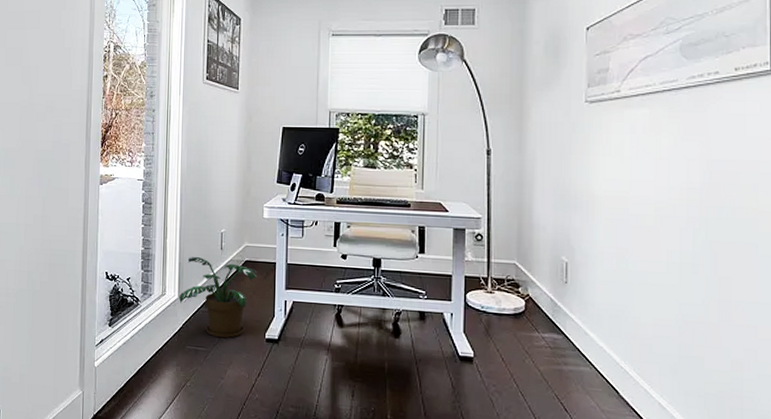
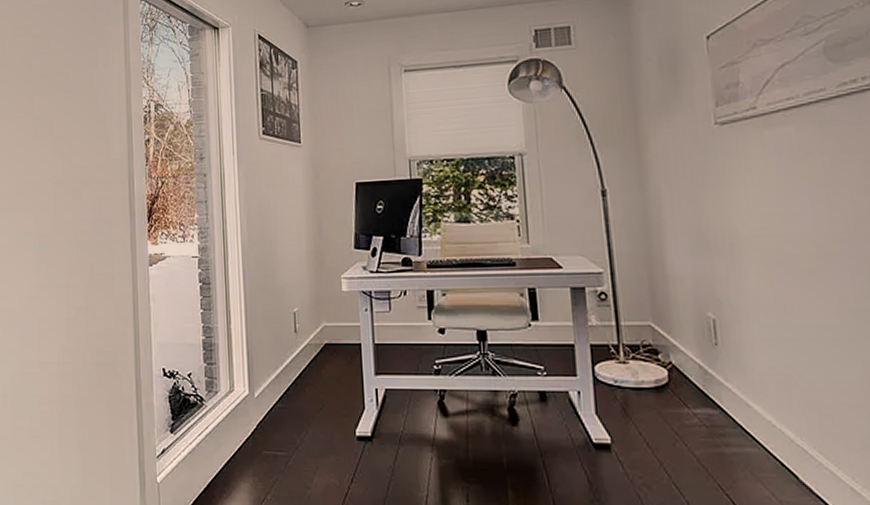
potted plant: present [179,257,258,338] -> none [250,344,341,439]

